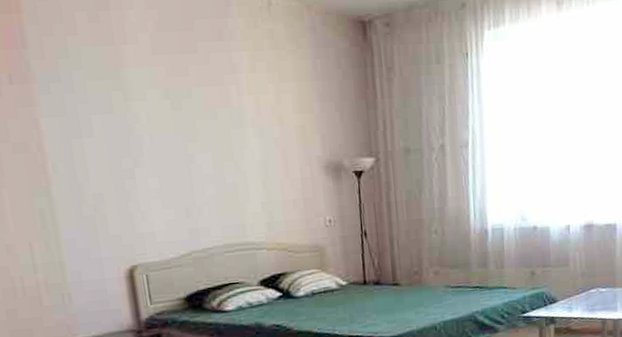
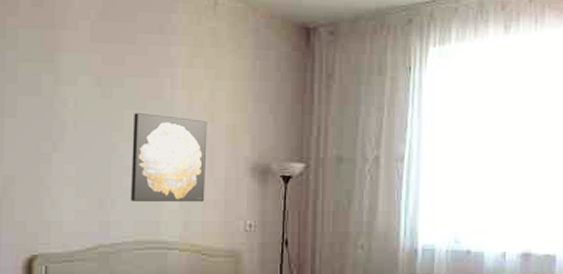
wall art: none [206,122,285,208] -> present [131,113,208,202]

